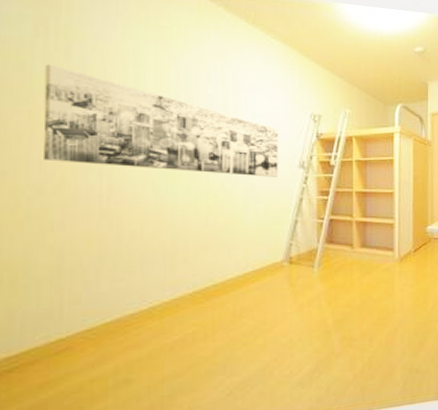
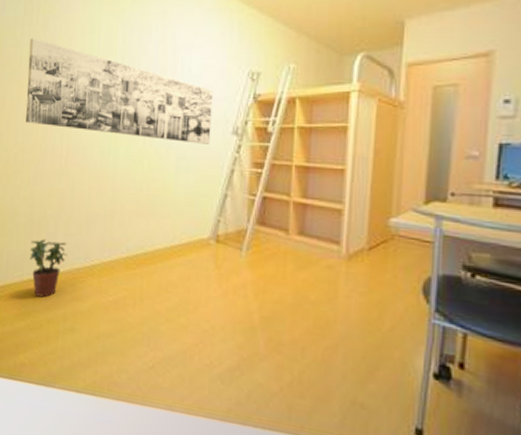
potted plant: none [59,289,116,356] -> present [30,239,68,298]

